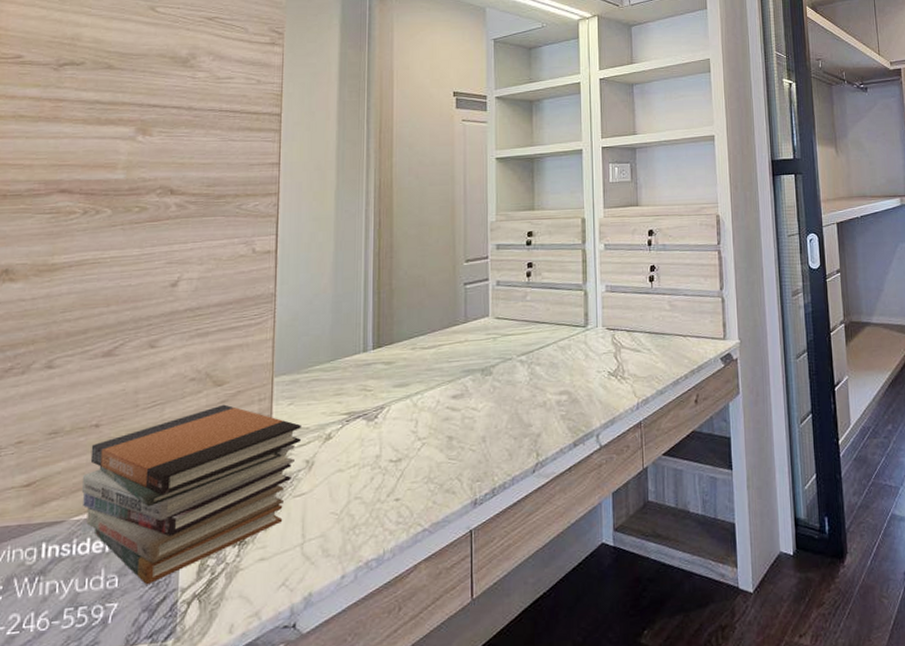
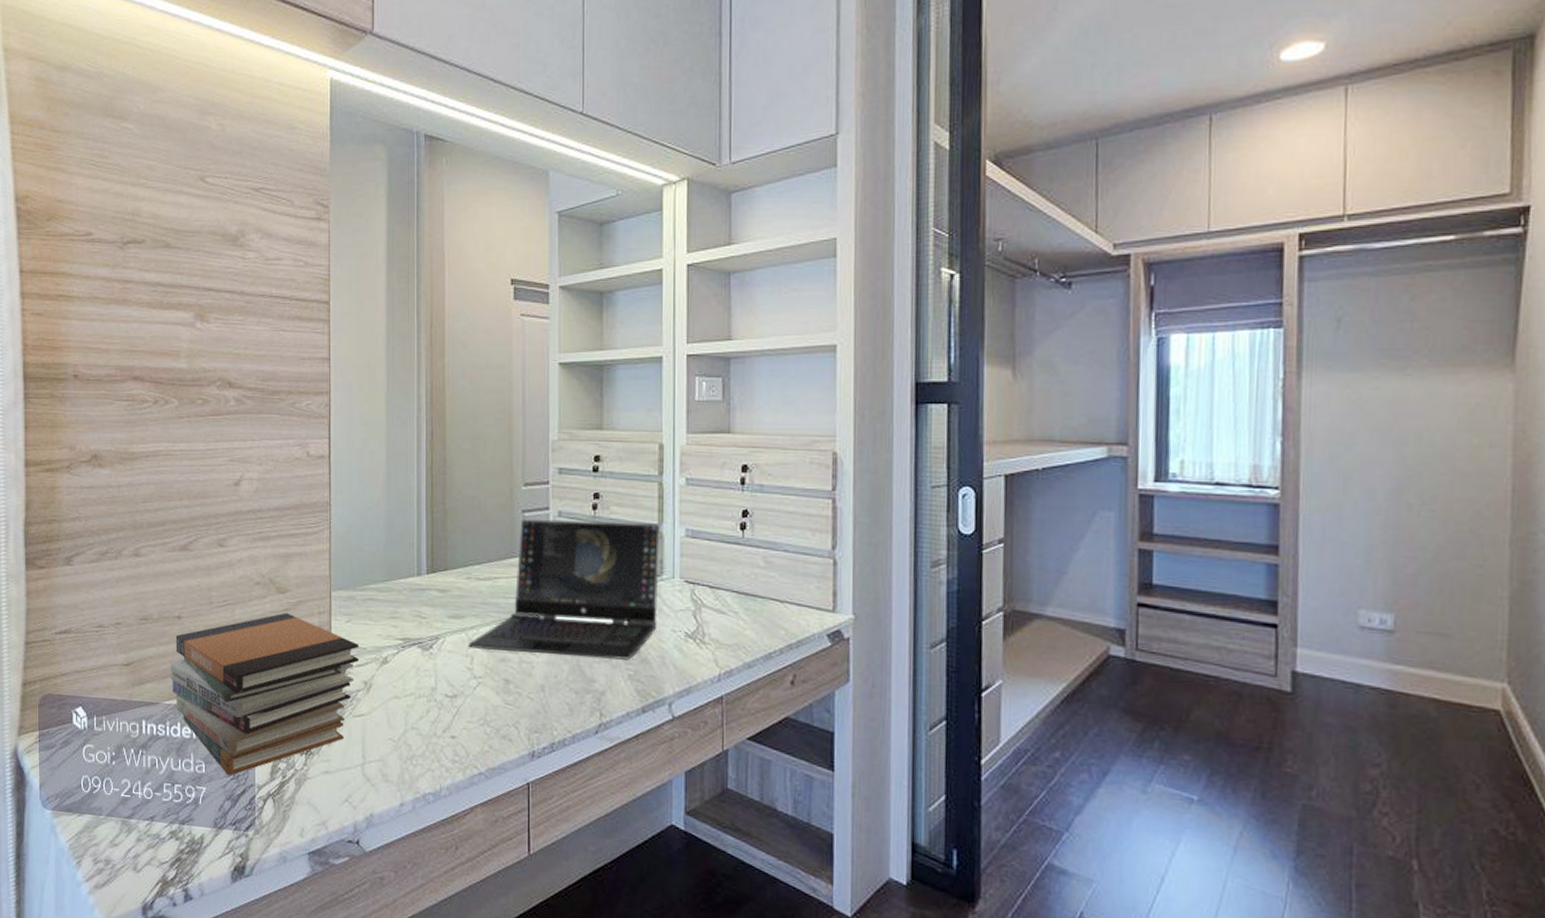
laptop: none [412,283,585,413] -> present [468,518,660,660]

